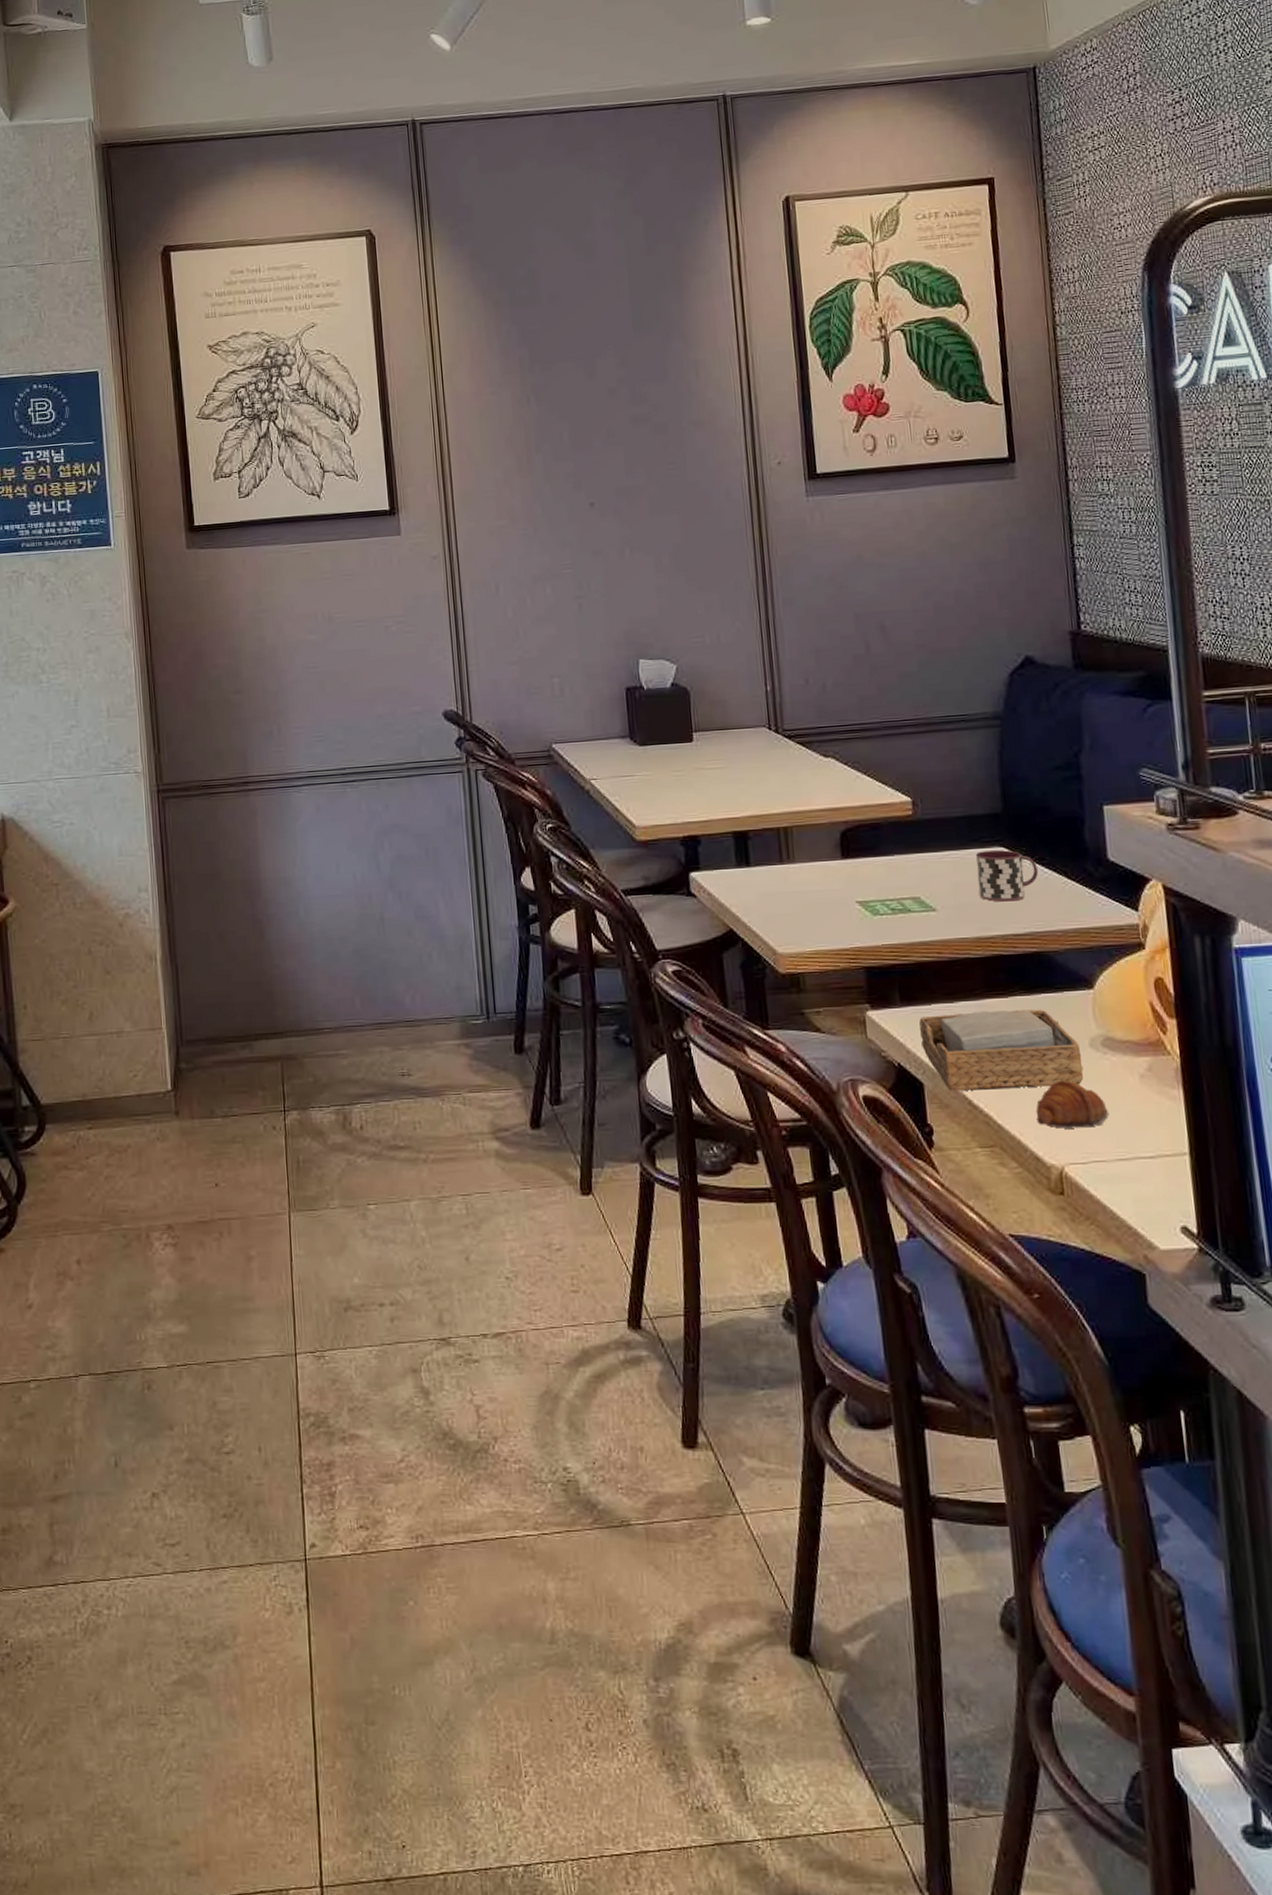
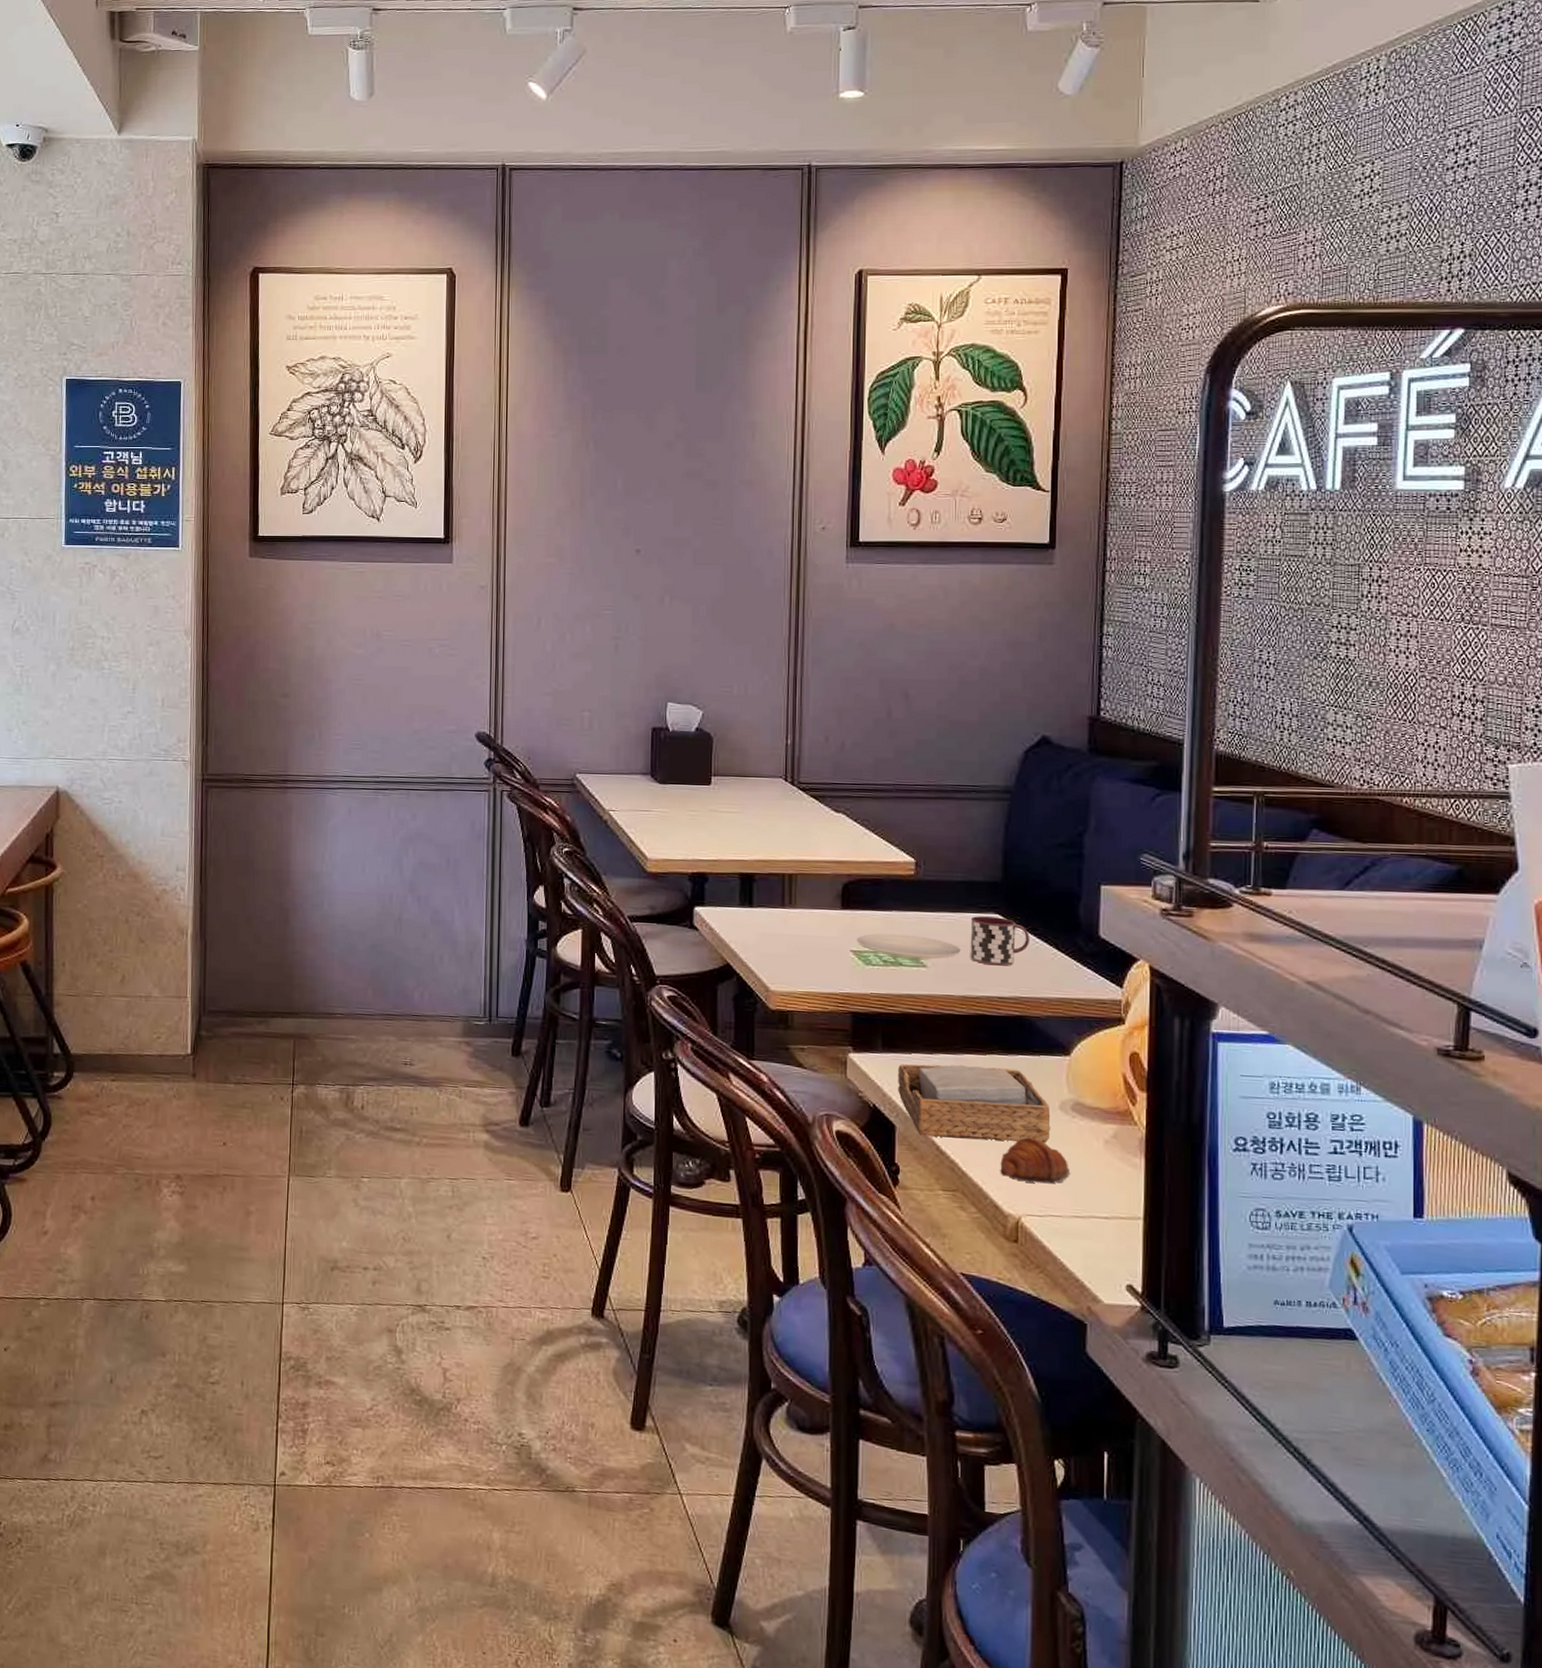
plate: none [861,878,969,906] -> present [857,933,961,961]

